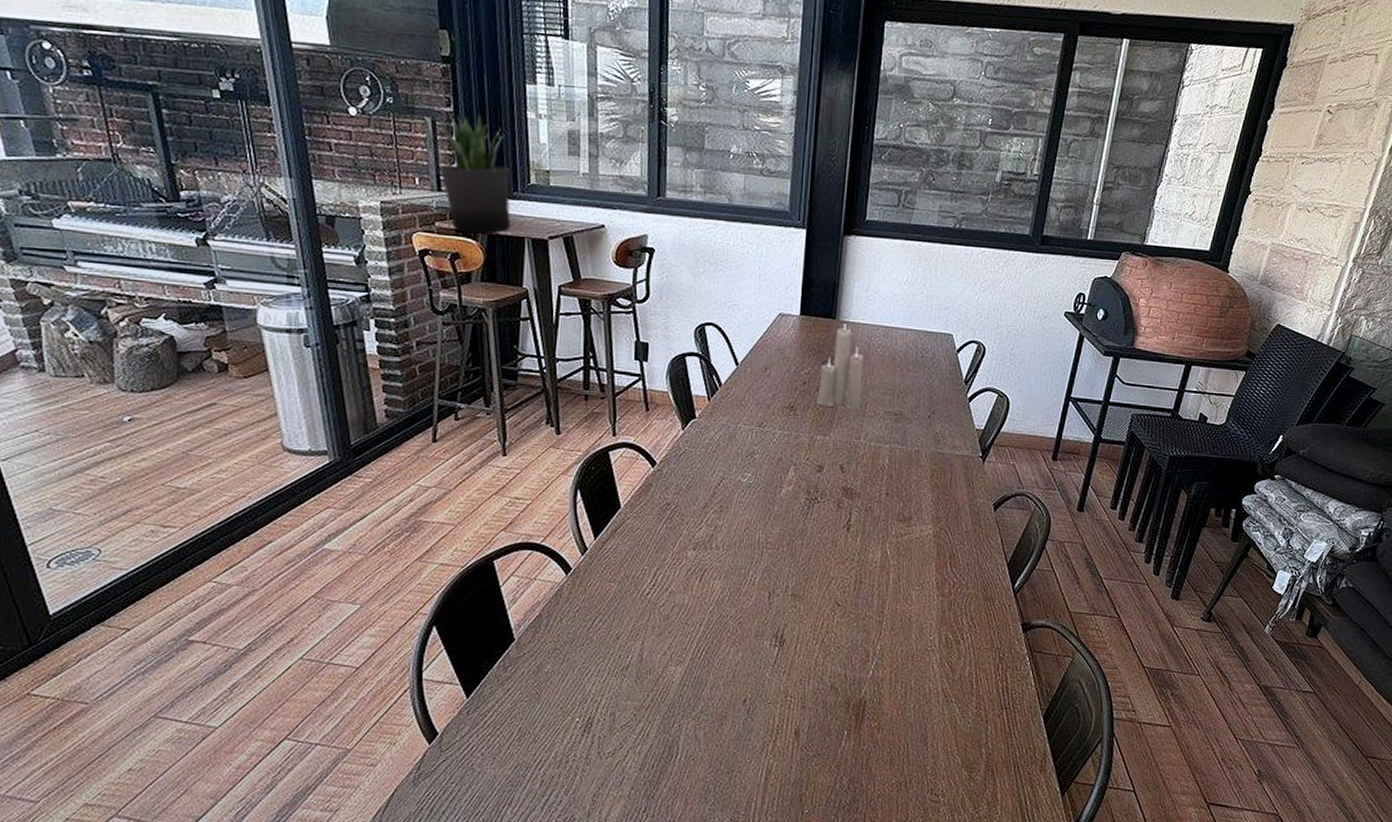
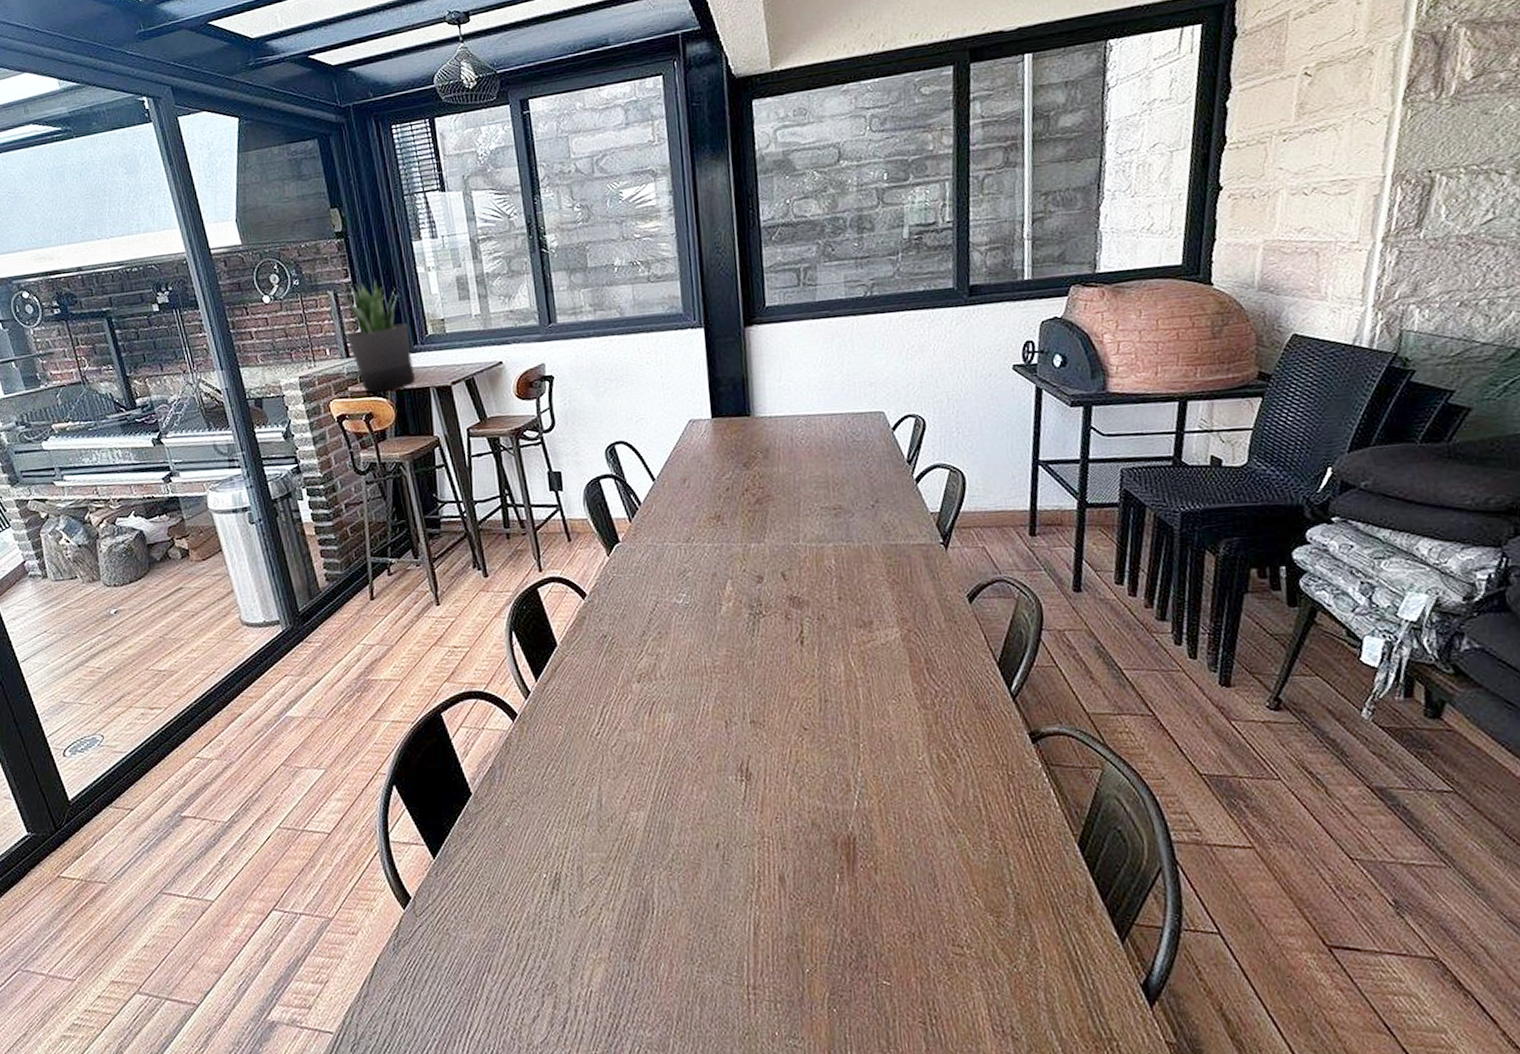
candle: present [817,324,864,409] -> none [743,419,794,511]

